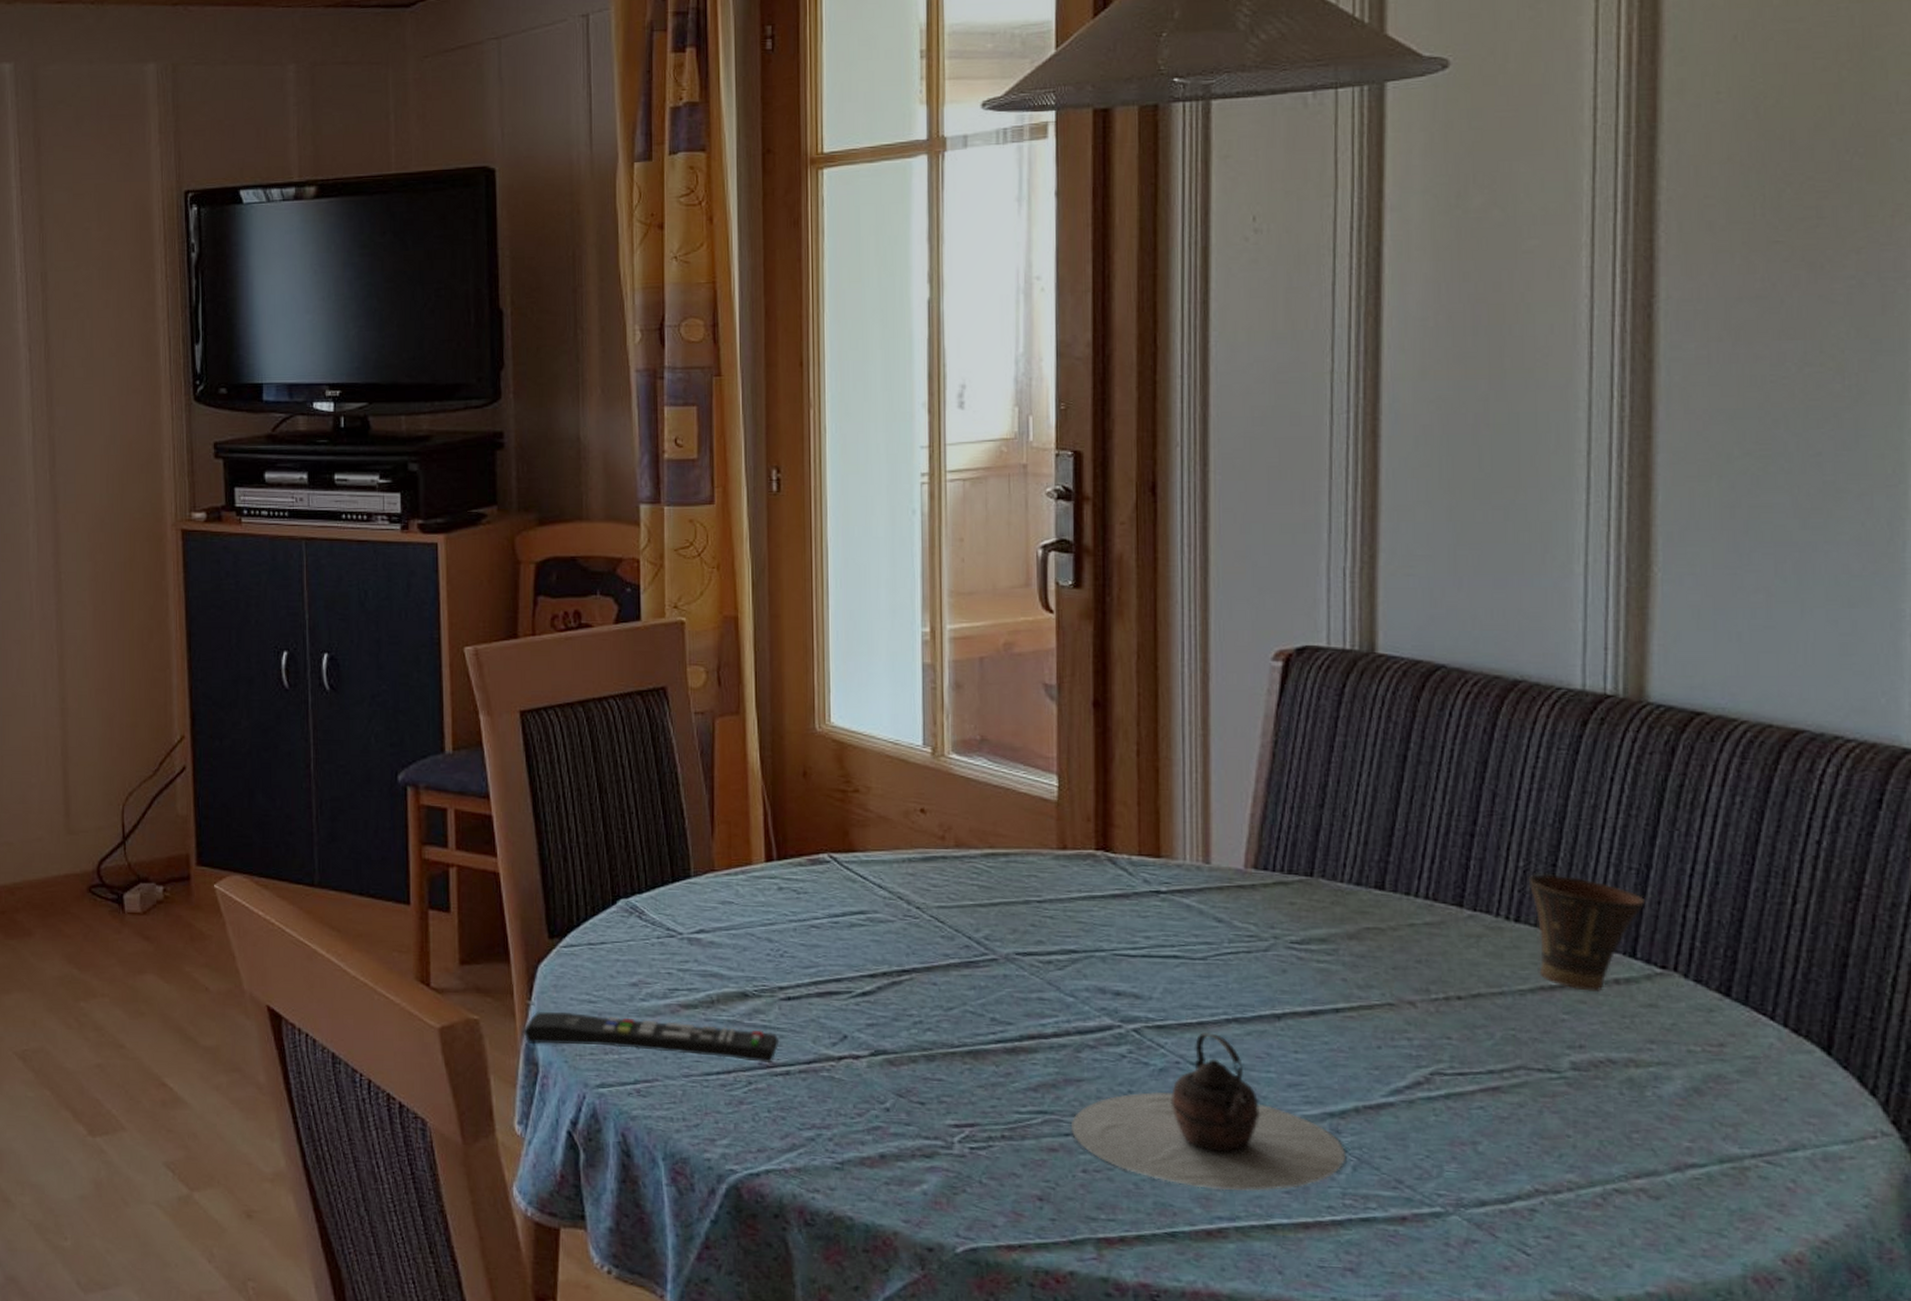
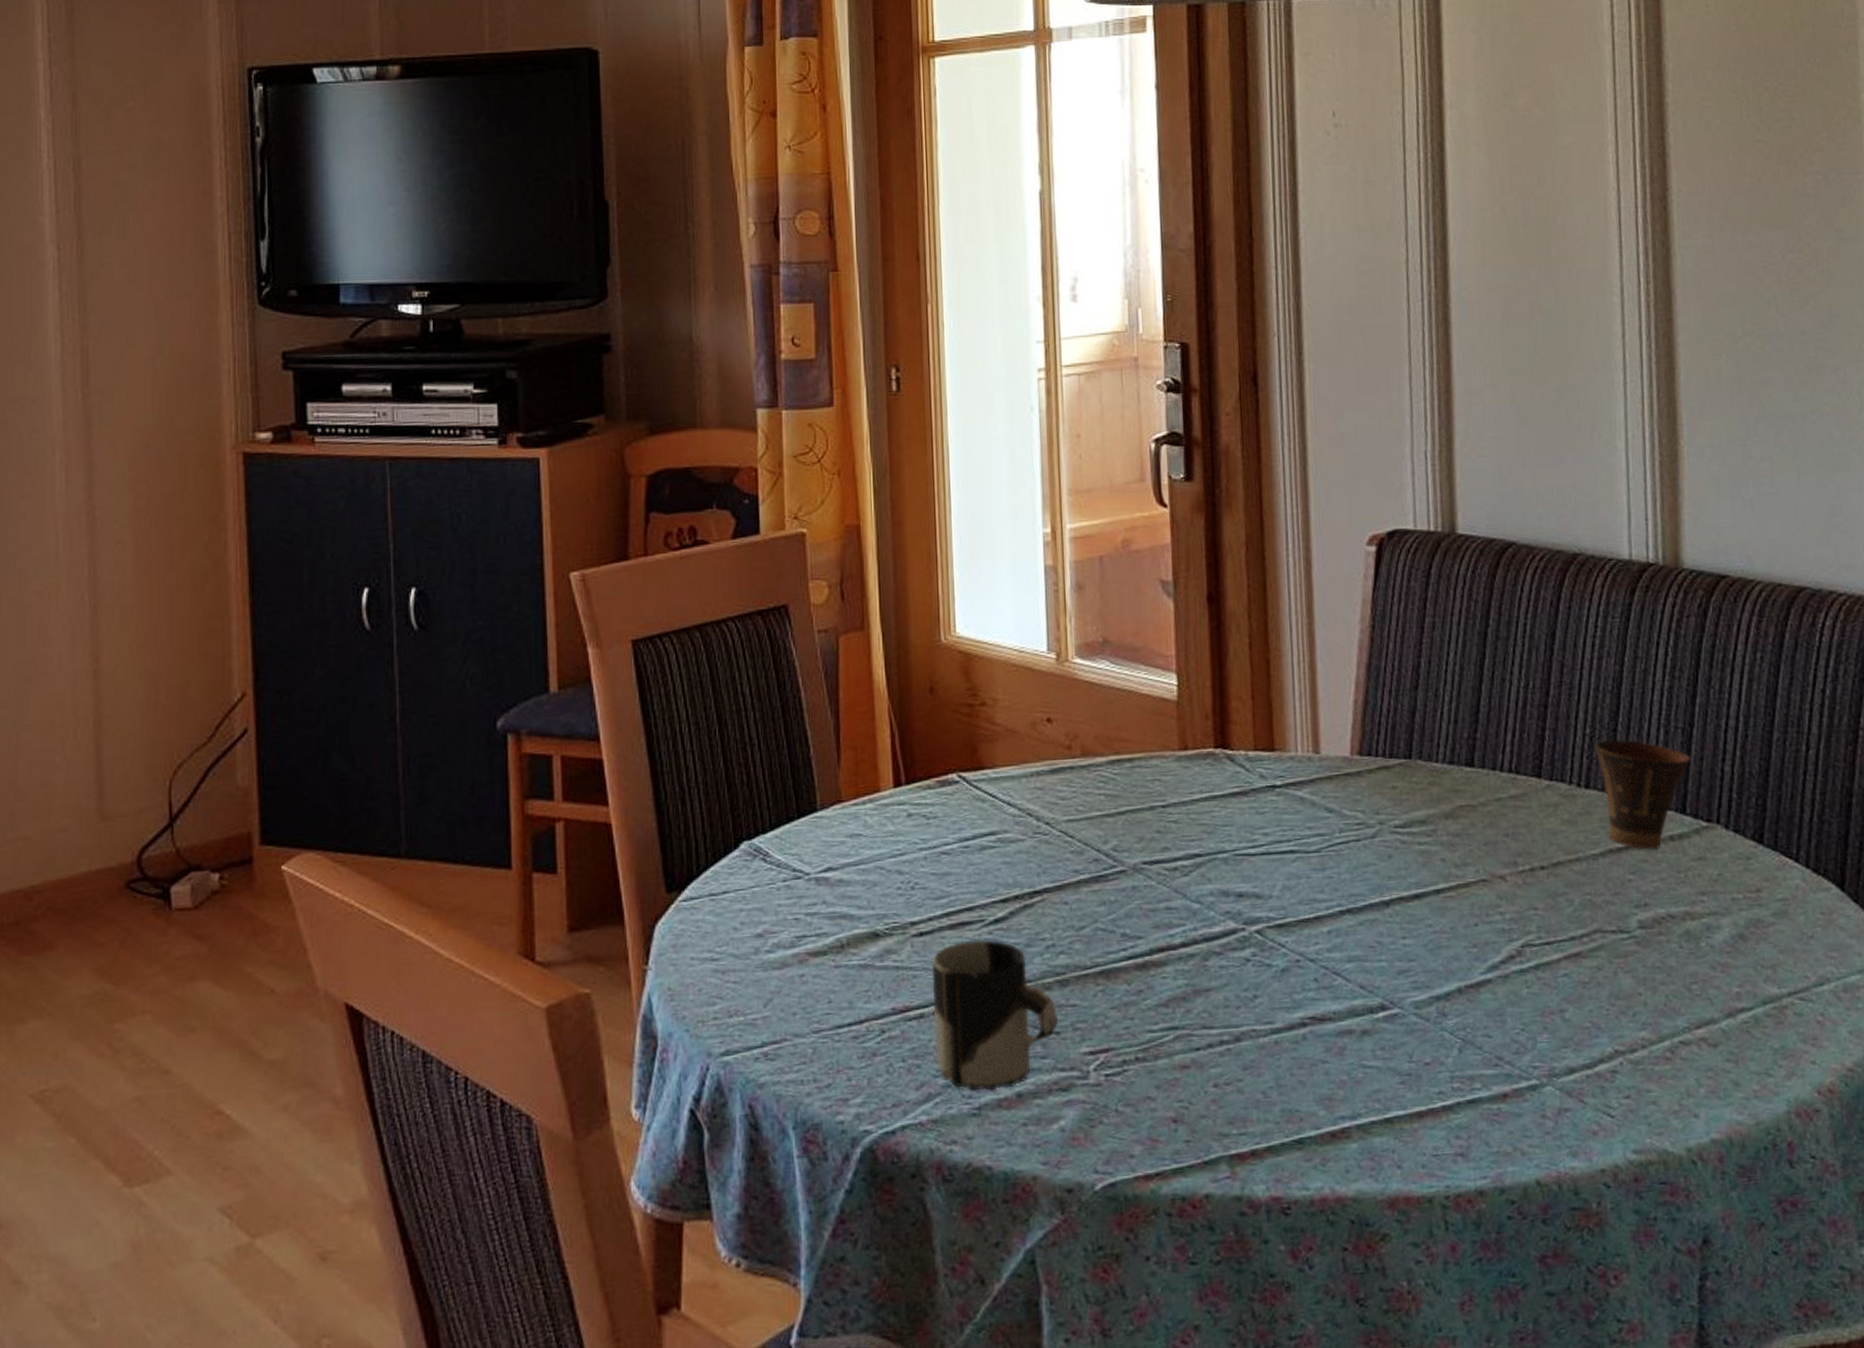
remote control: present [523,1011,780,1064] -> none [639,971,913,1014]
cup: none [798,1008,924,1149] -> present [931,939,1059,1091]
teapot: present [1070,1032,1346,1191] -> none [1200,926,1453,1089]

